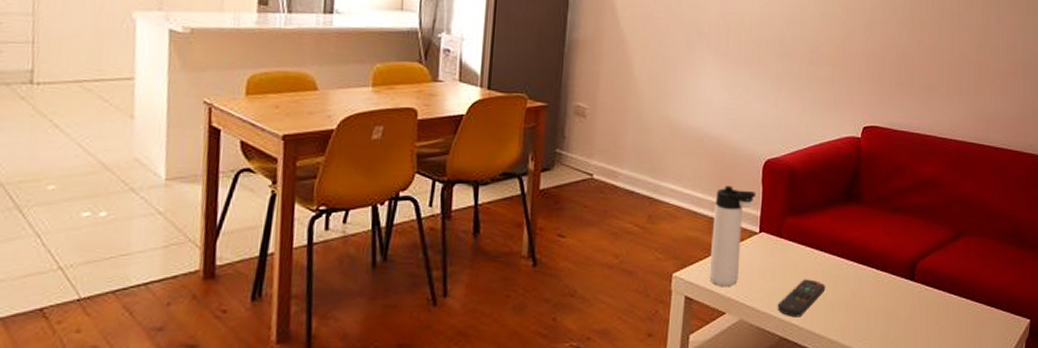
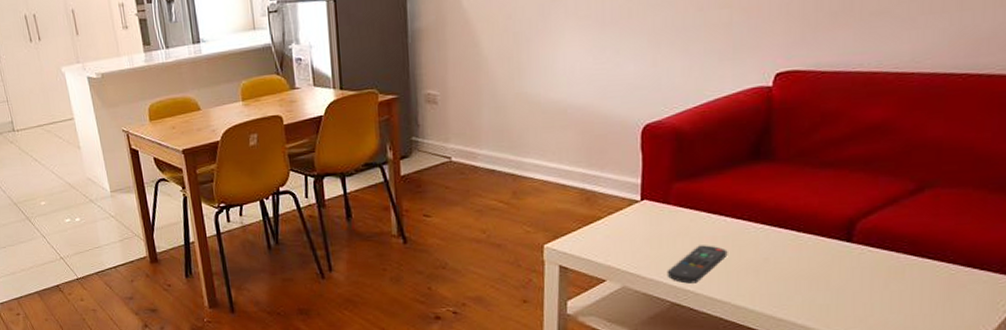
thermos bottle: present [709,185,757,288] -> none [584,155,635,256]

